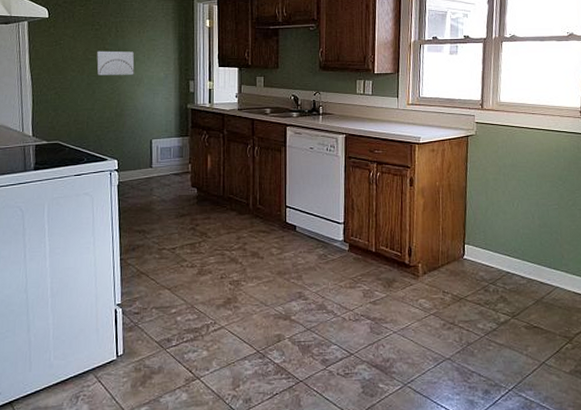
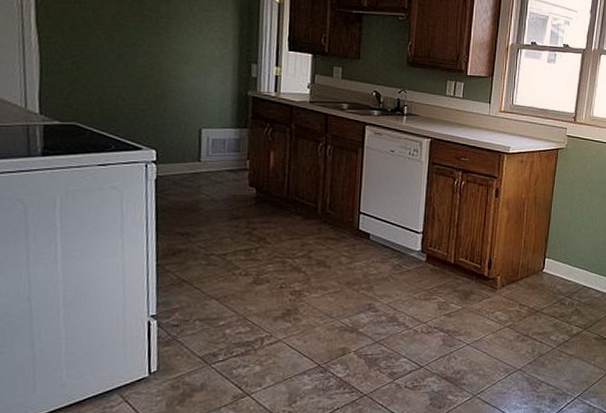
wall art: present [97,50,135,75] -> none [131,16,182,50]

